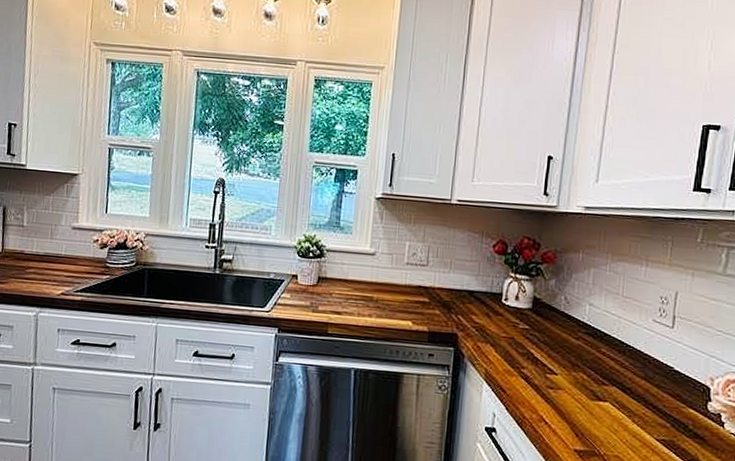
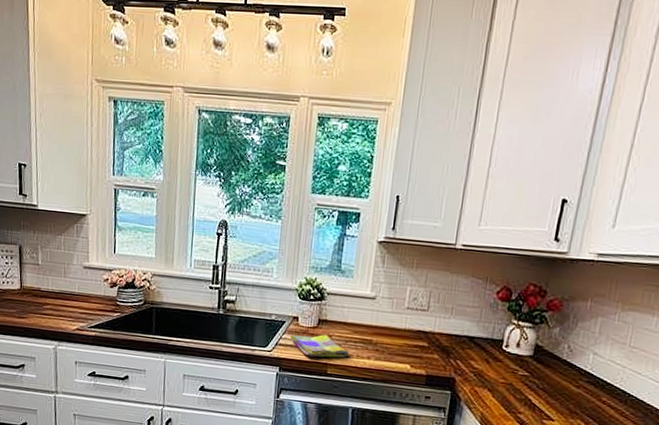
dish towel: none [290,293,351,317] -> present [291,334,350,358]

